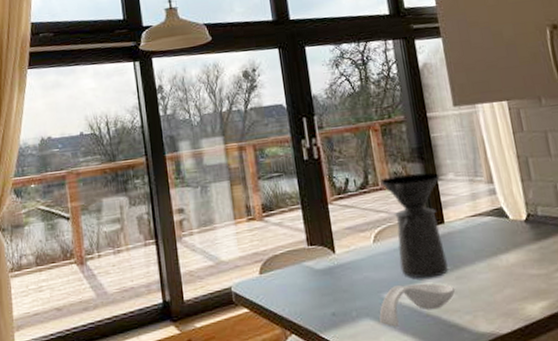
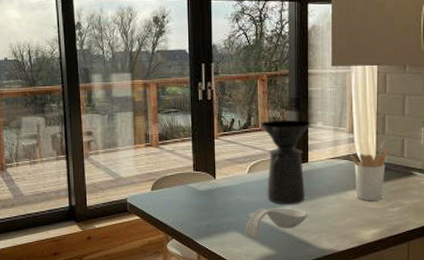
utensil holder: none [492,197,545,266] -> present [349,148,388,201]

